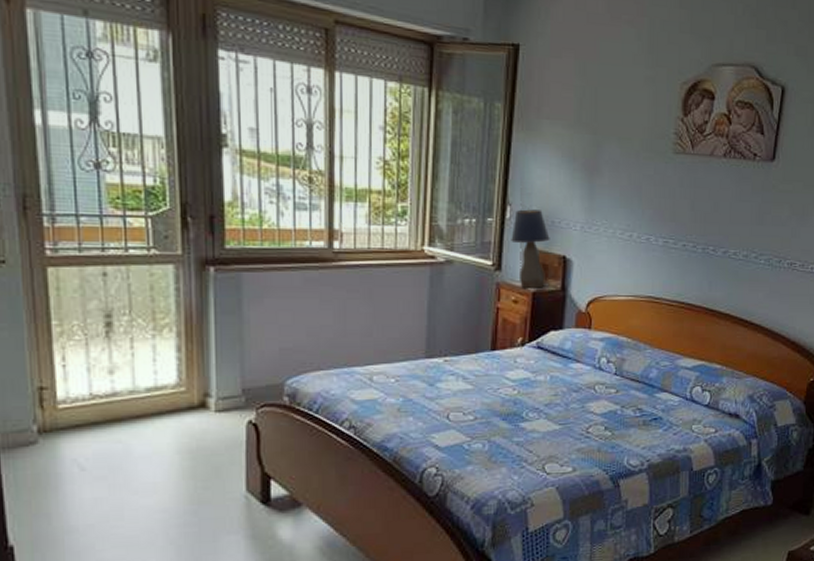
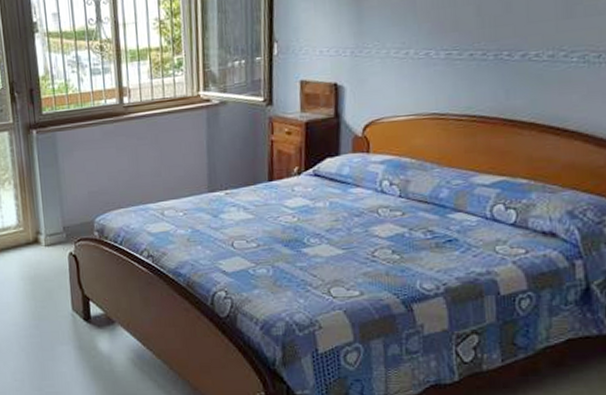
table lamp: present [511,208,550,290] -> none [280,42,322,120]

